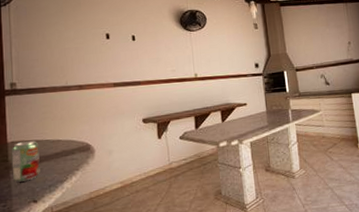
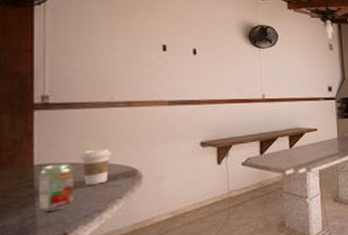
coffee cup: none [43,126,68,159] -> present [80,148,111,185]

